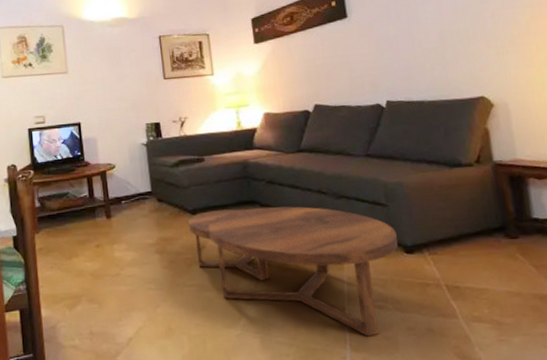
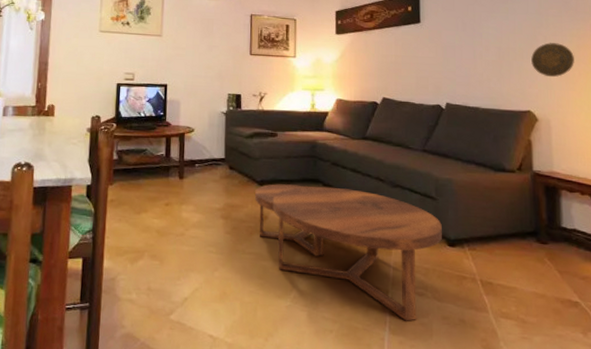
decorative plate: none [479,17,530,56] -> present [531,43,574,77]

